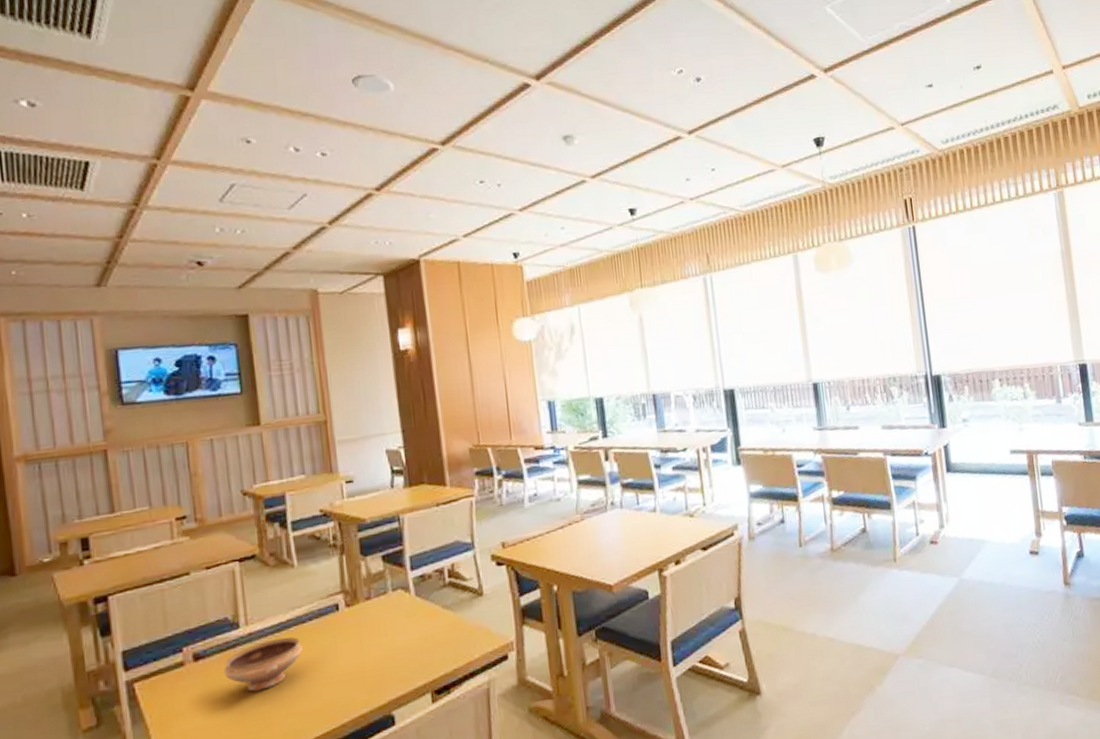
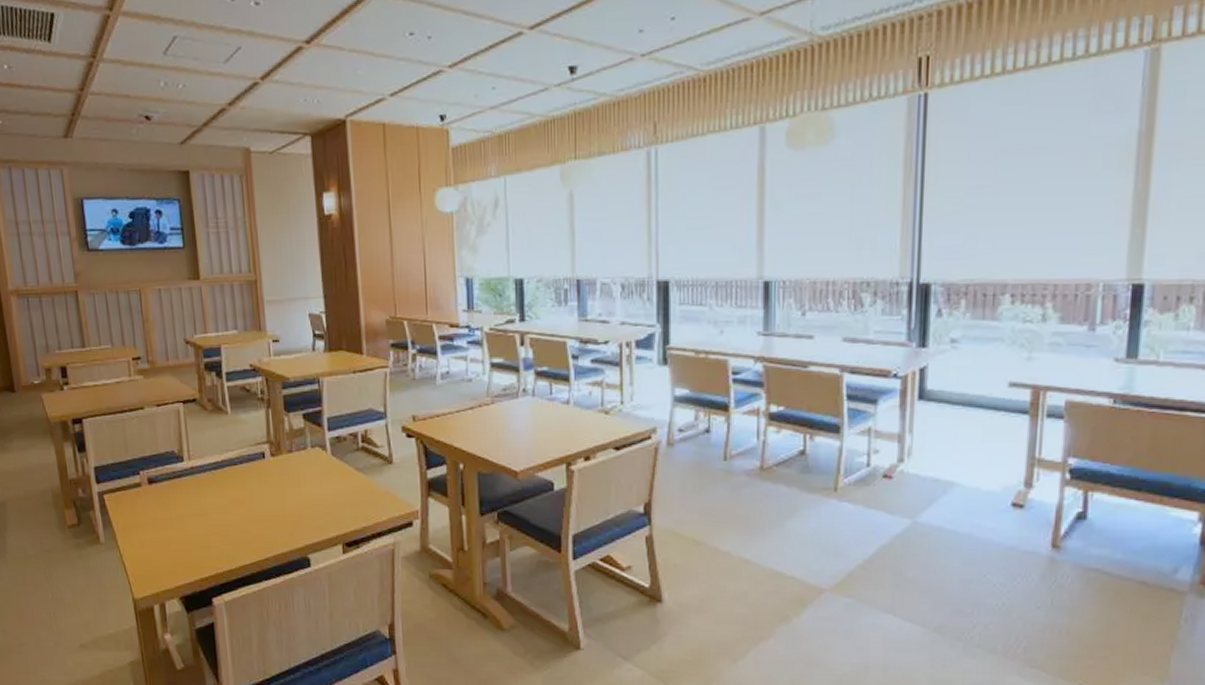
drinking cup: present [223,637,302,692] -> none [171,475,234,518]

